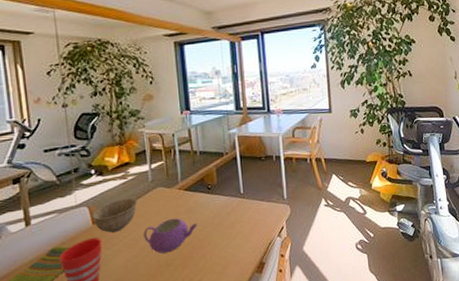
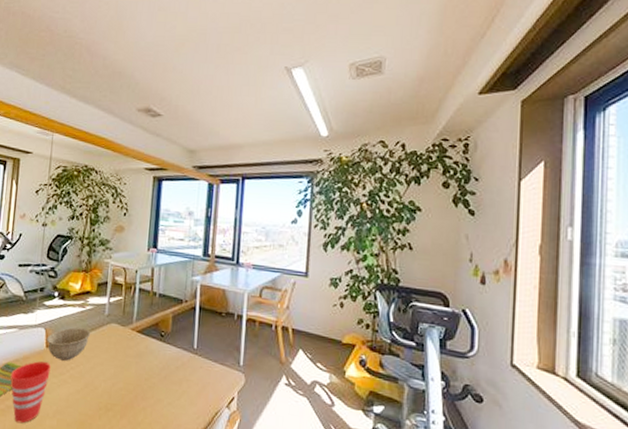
teapot: present [143,218,198,254] -> none [90,359,144,396]

